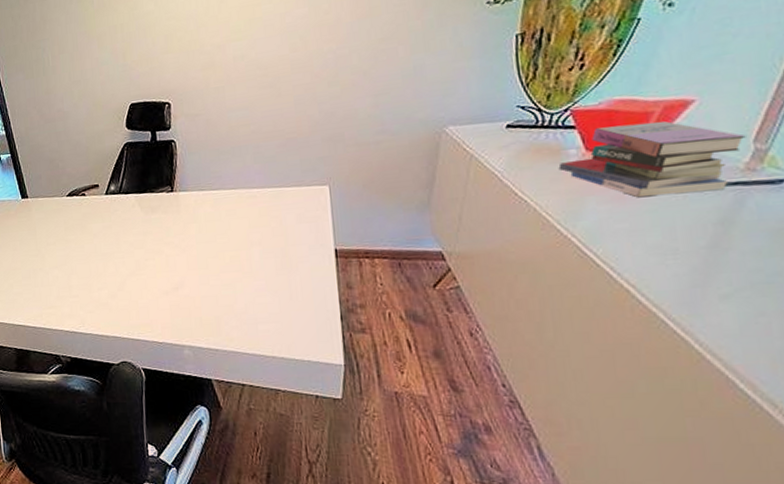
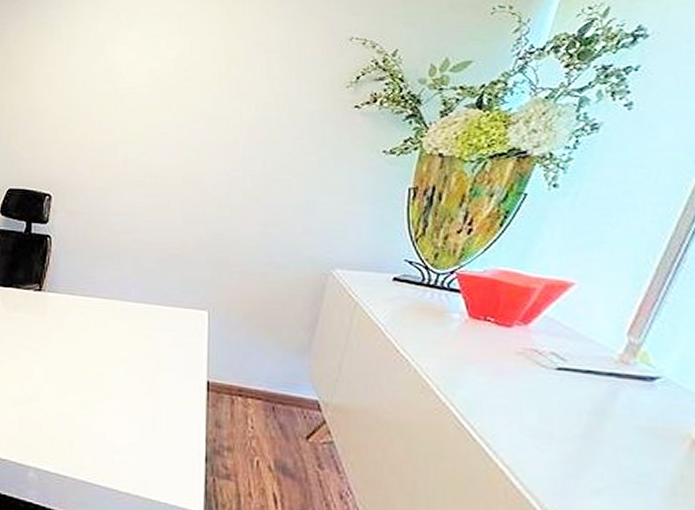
books: present [558,121,746,198] -> none [441,296,621,379]

